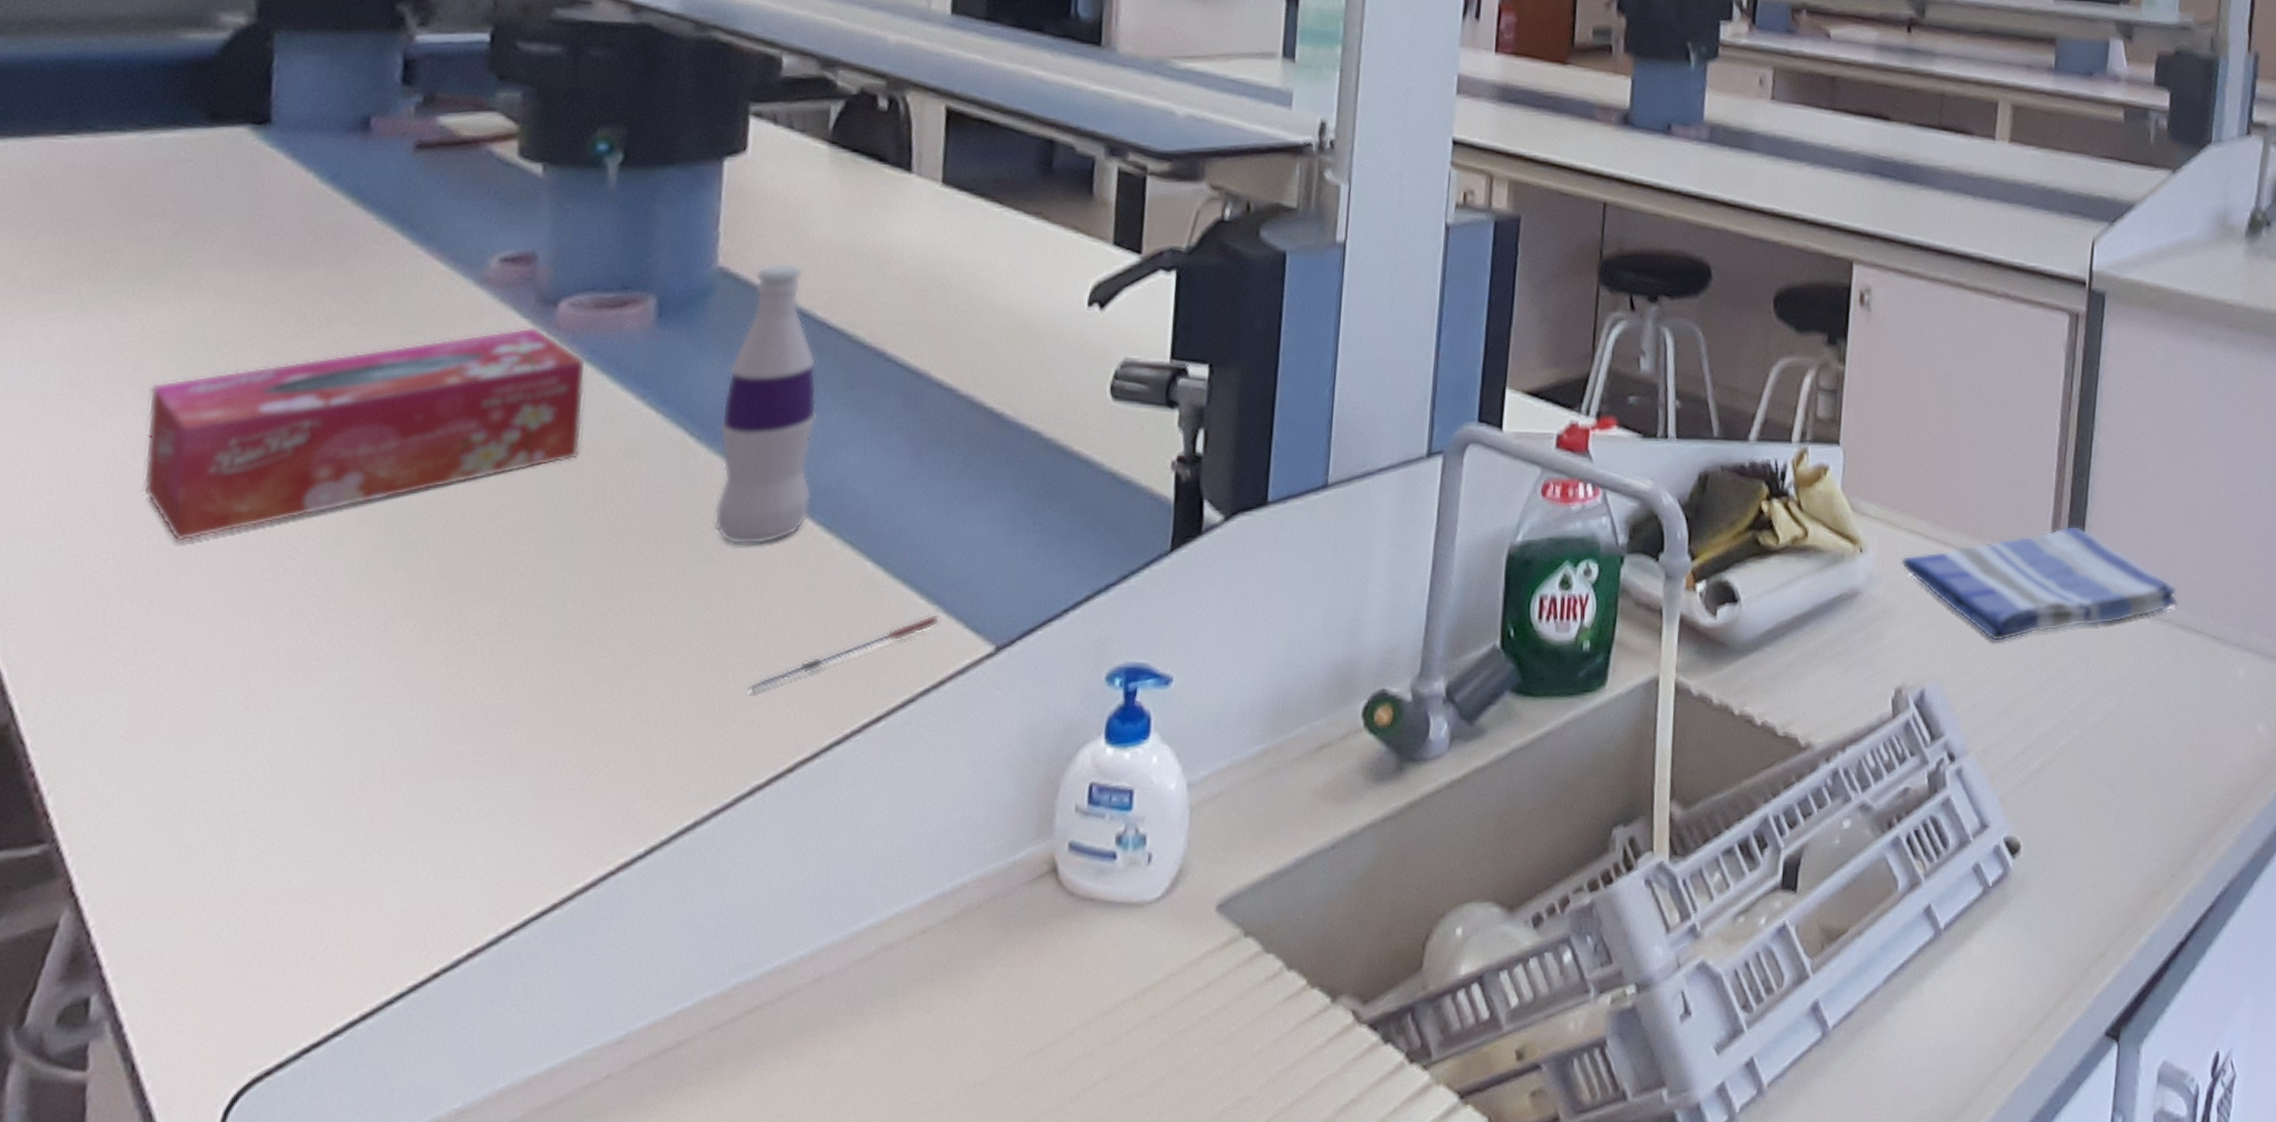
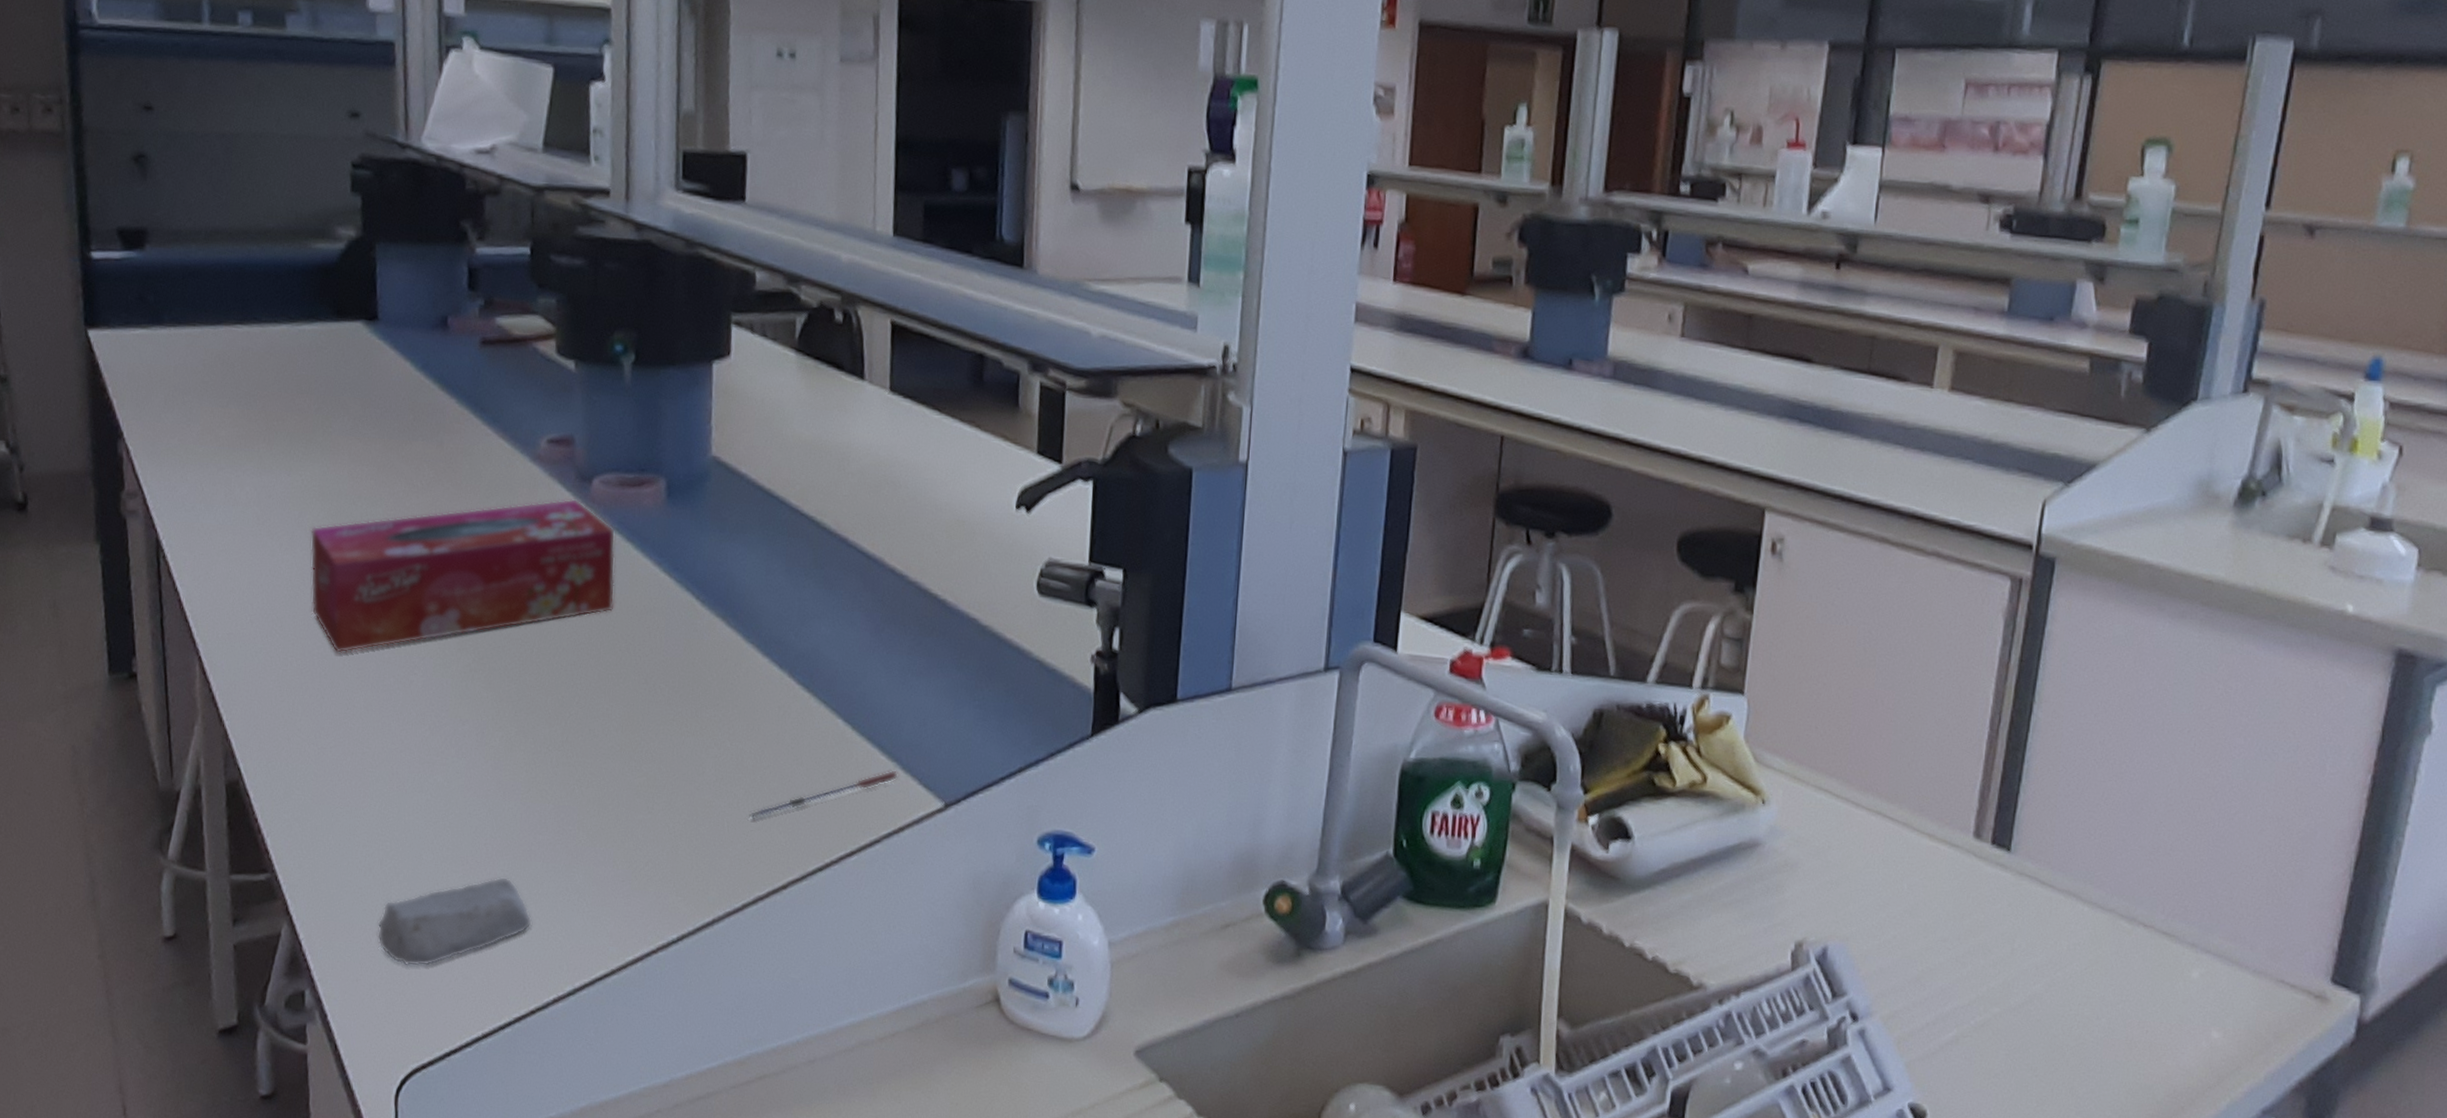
soap bar: none [210,805,442,941] -> present [377,877,532,967]
bottle: present [713,262,818,546] -> none [717,455,795,697]
dish towel: present [1900,525,2178,642] -> none [1806,799,2124,910]

